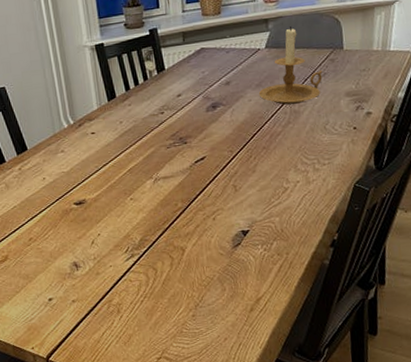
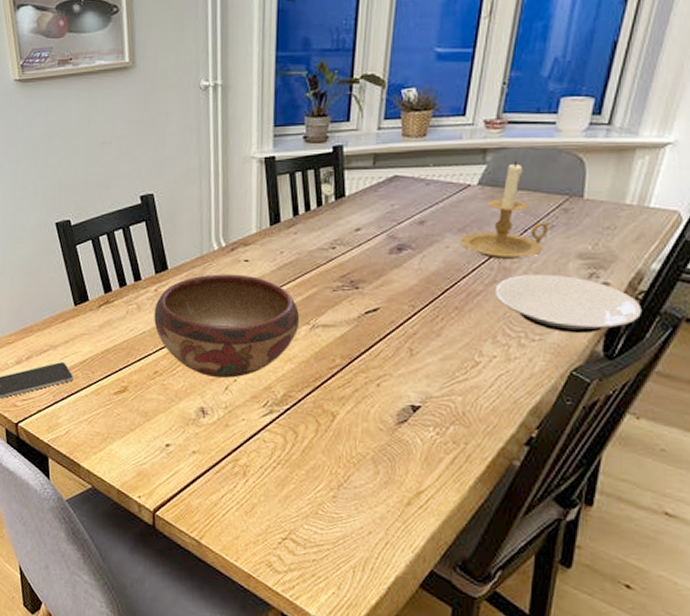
decorative bowl: none [21,145,145,235] -> present [154,274,300,379]
plate: none [290,111,397,155] -> present [494,274,641,334]

